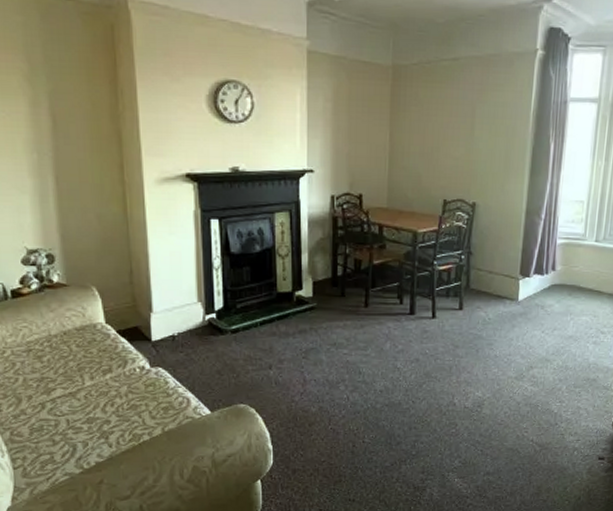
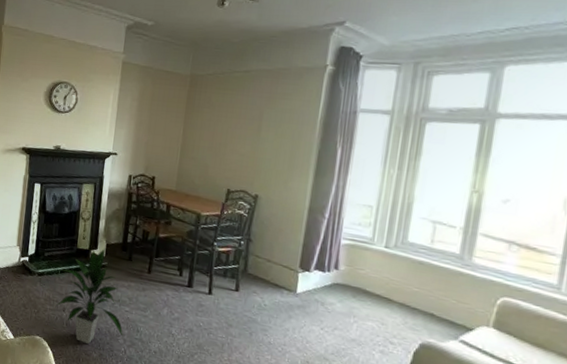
indoor plant: none [260,287,344,399] -> present [56,248,123,344]

